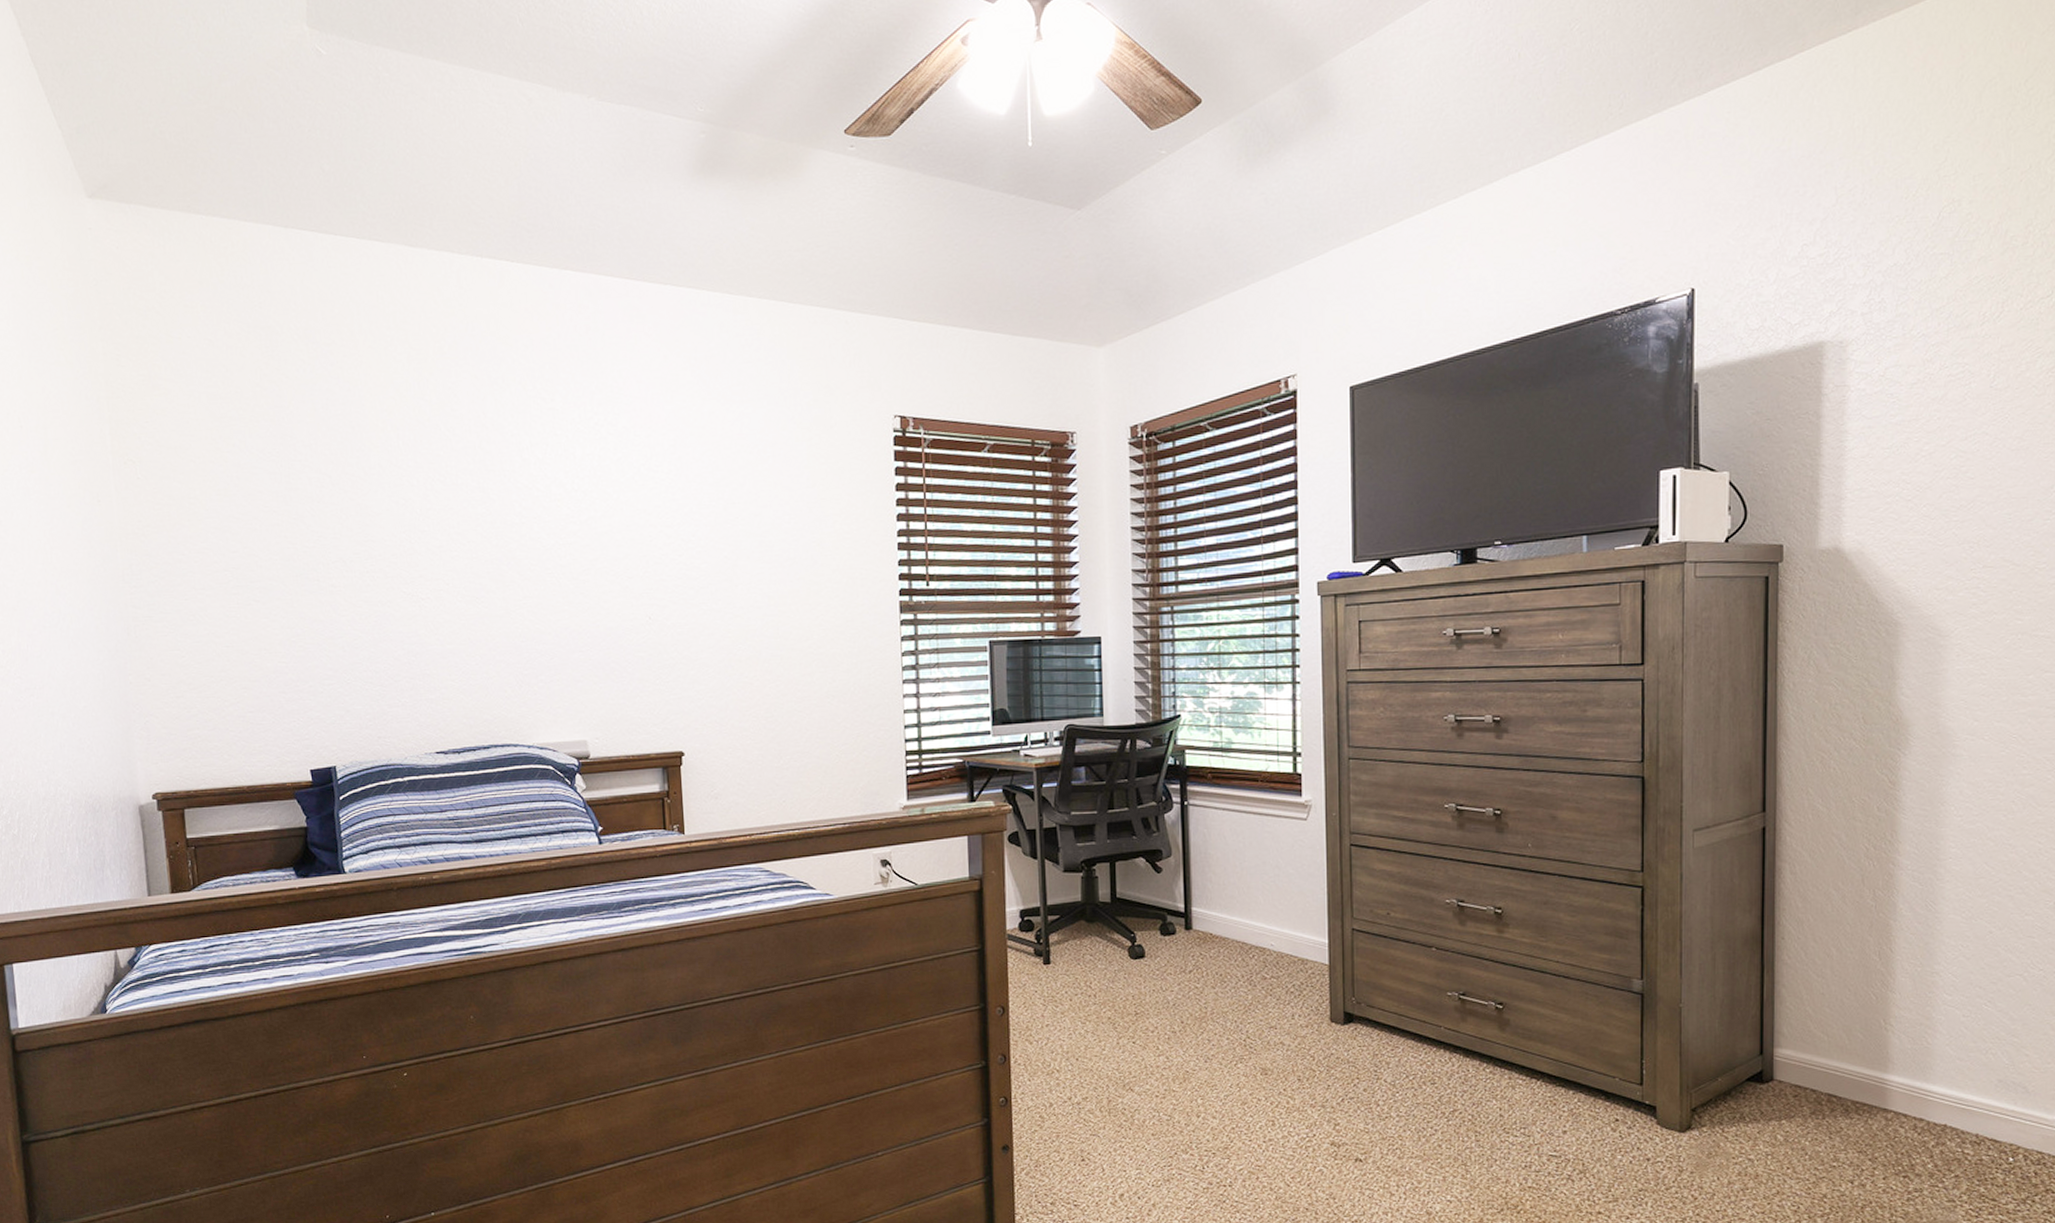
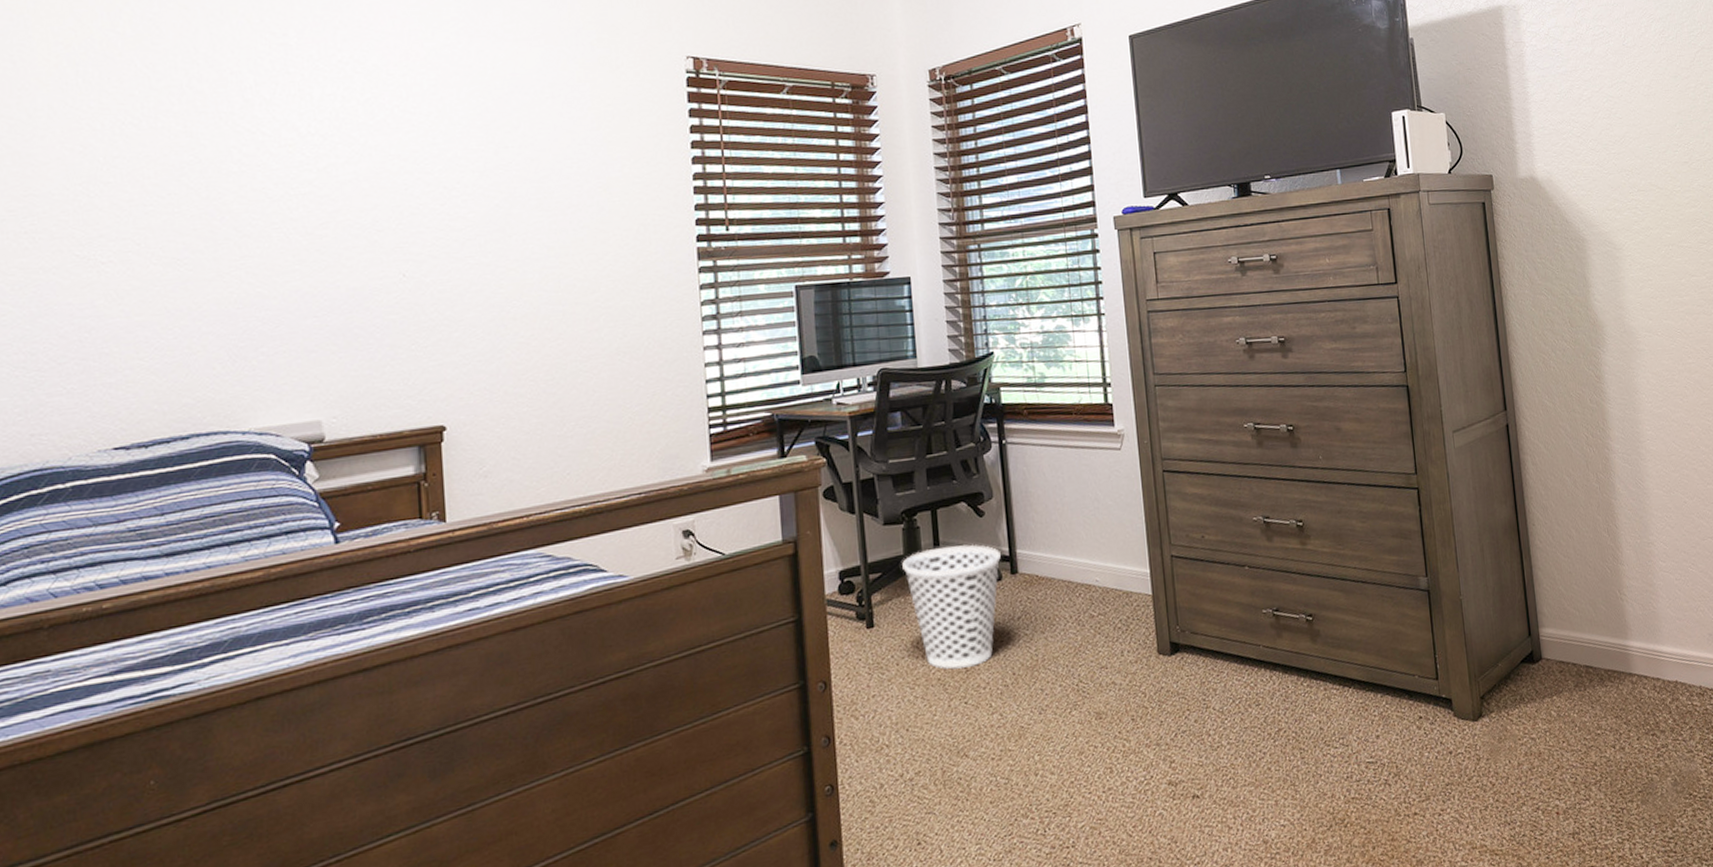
wastebasket: none [1080,897,1176,1011] -> present [902,544,1001,670]

